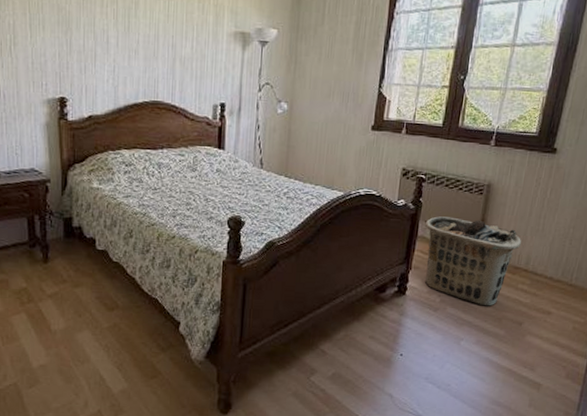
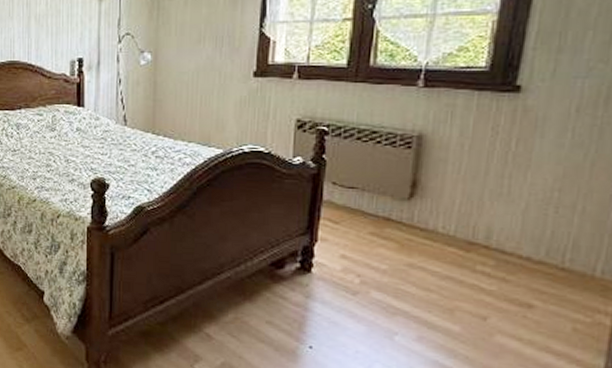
clothes hamper: present [424,216,522,306] -> none [331,176,477,293]

